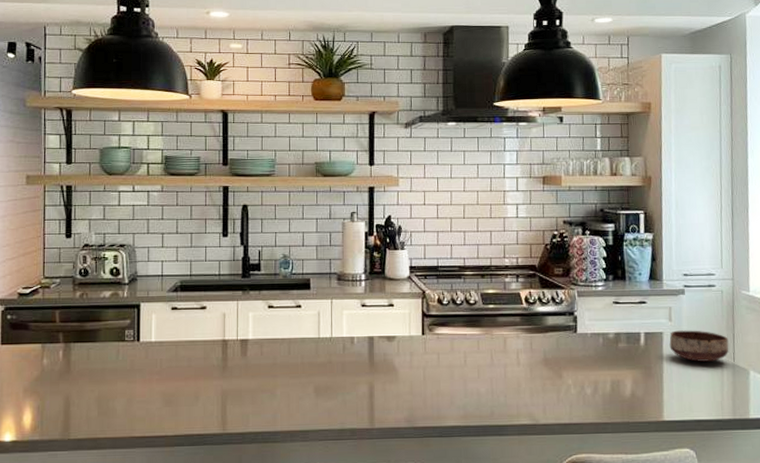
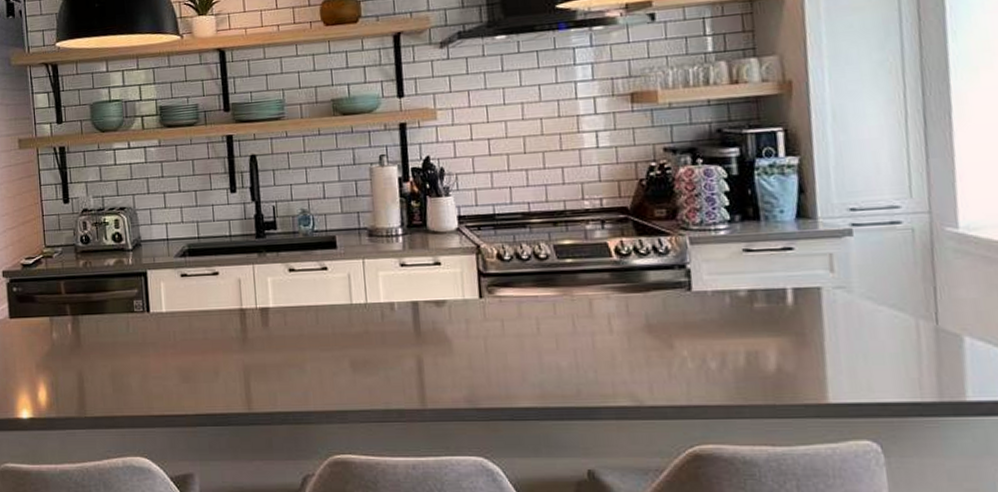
bowl: present [669,330,729,362] -> none [831,283,928,326]

